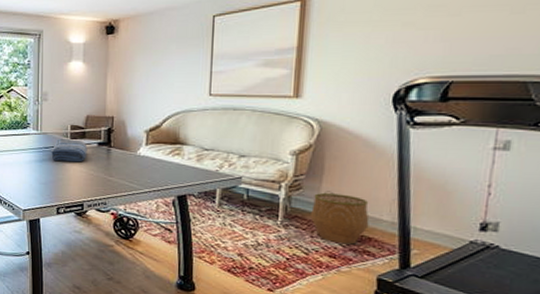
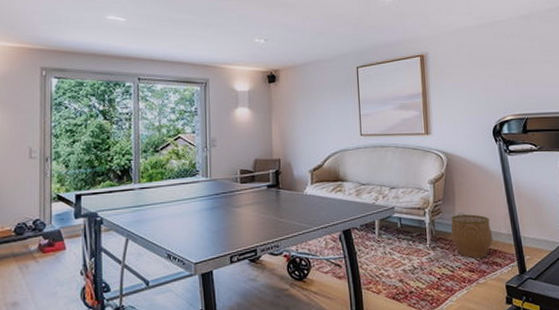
towel: present [50,138,88,162] -> none [220,183,258,208]

